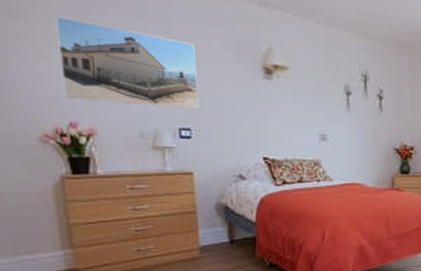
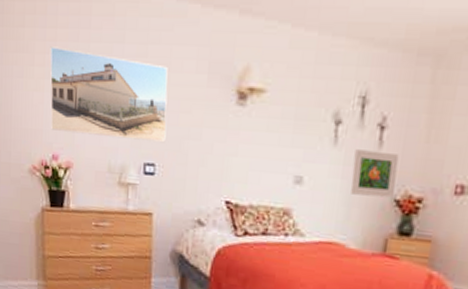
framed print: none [363,113,394,148] -> present [351,149,399,198]

